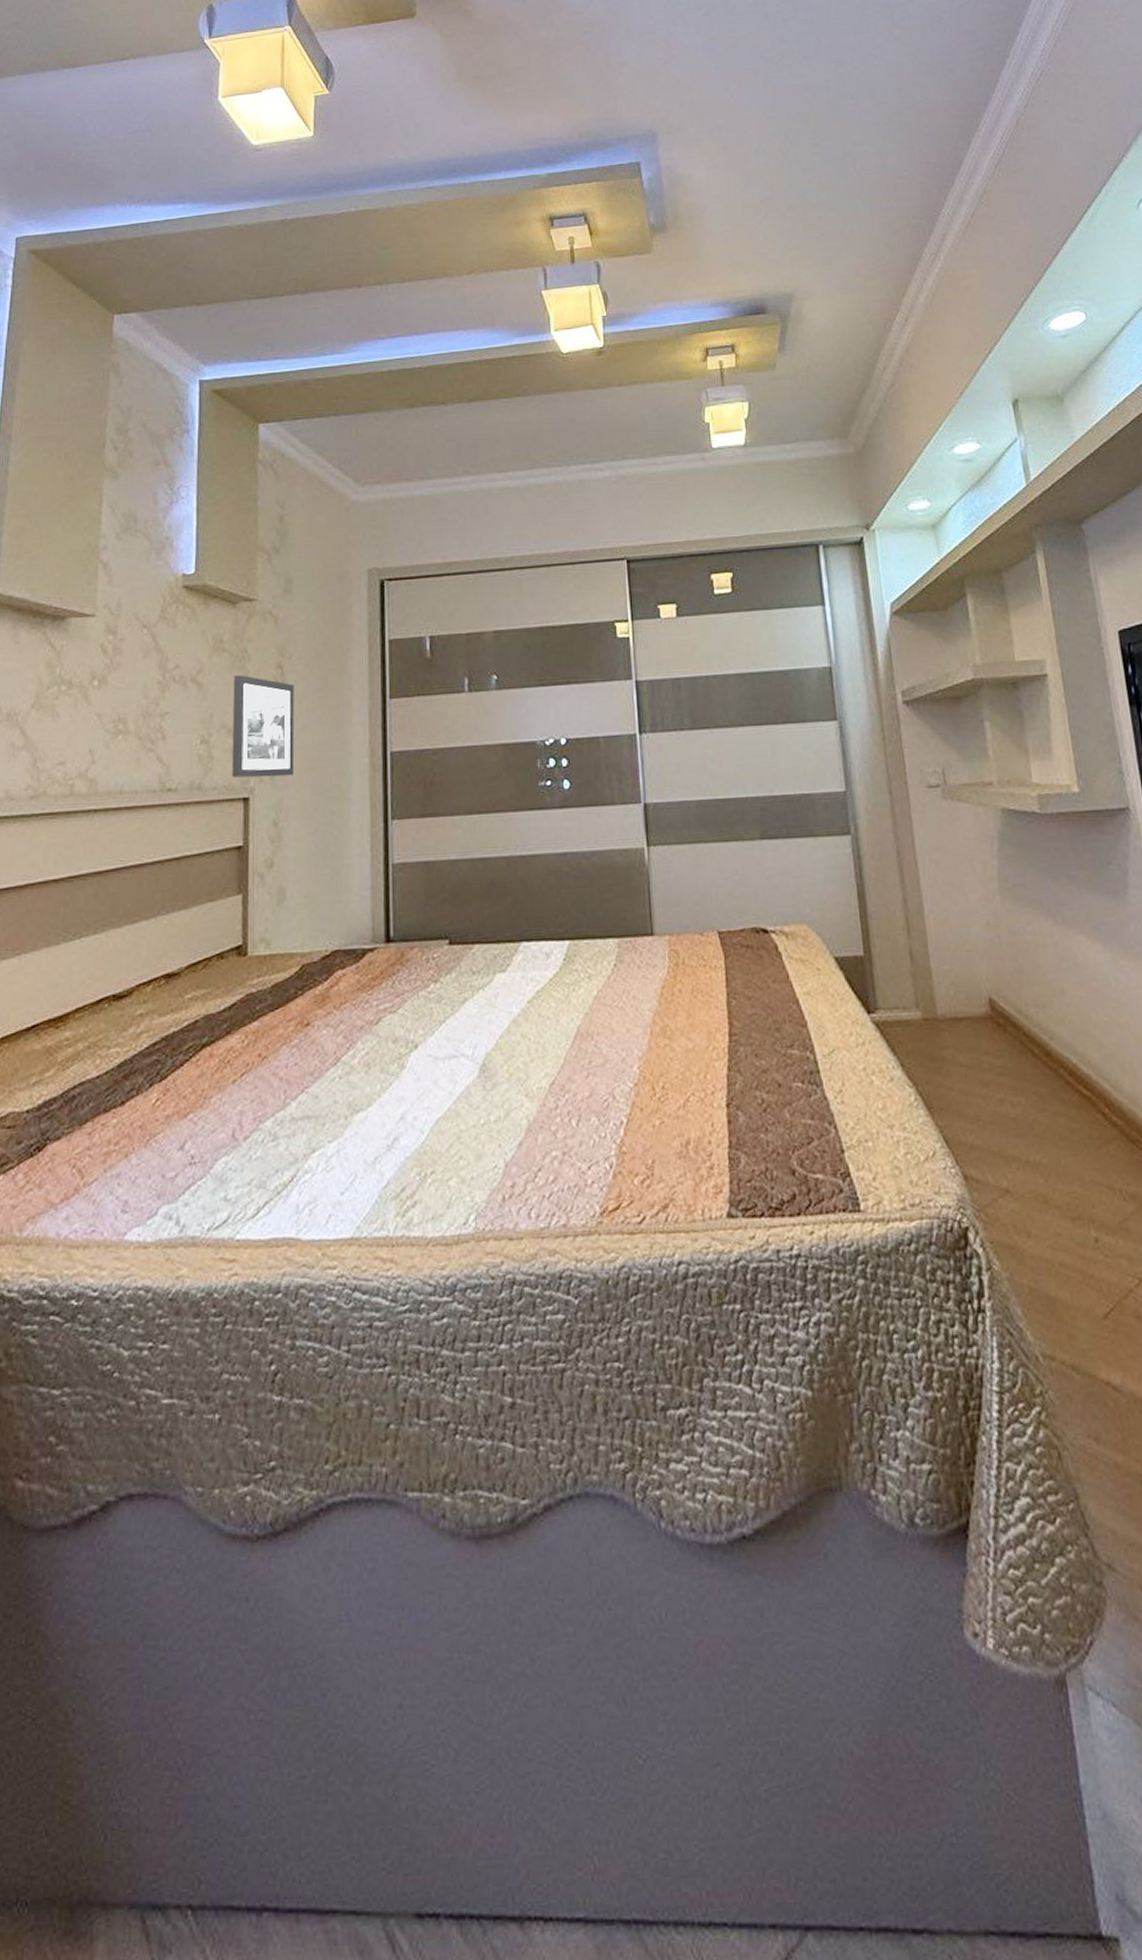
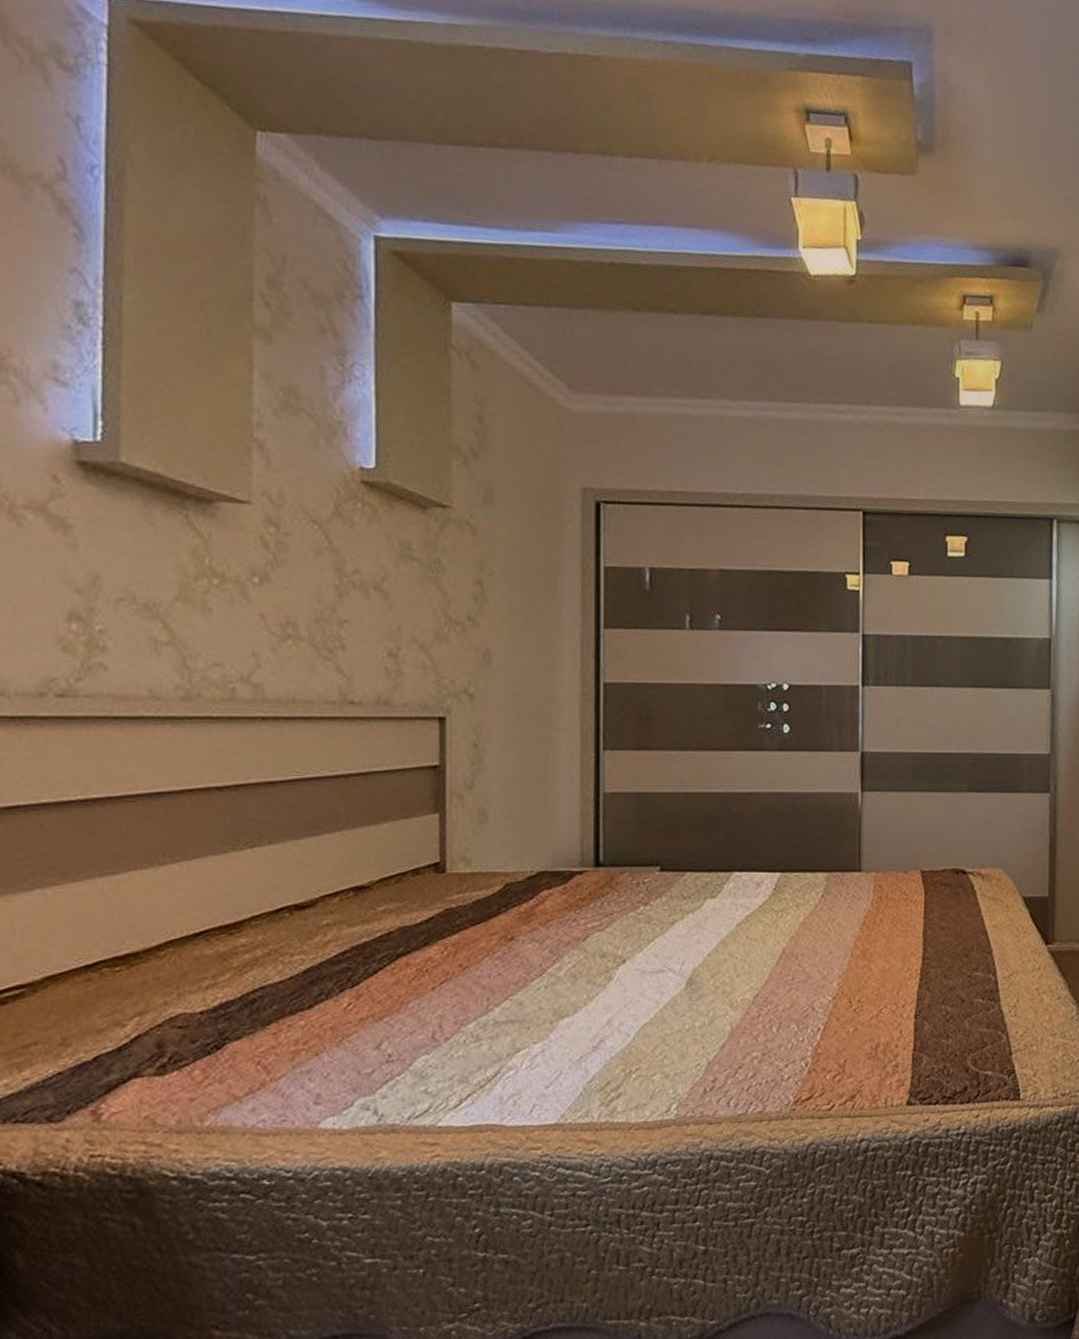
picture frame: present [232,675,295,778] -> none [424,587,497,698]

